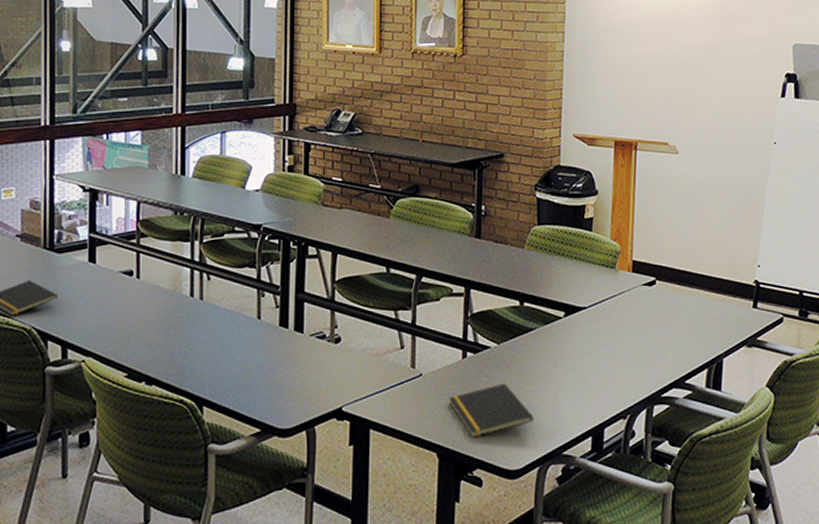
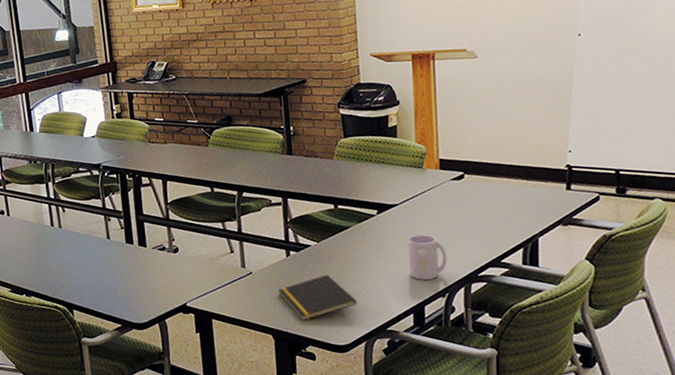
mug: none [592,344,632,397] -> present [407,234,448,280]

